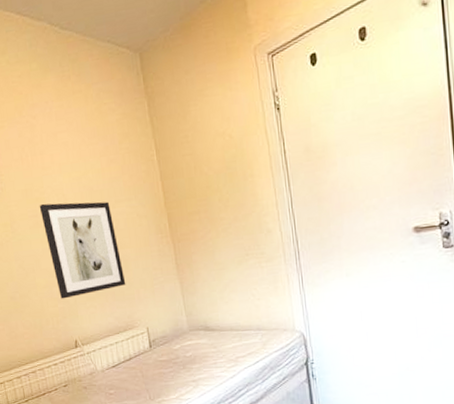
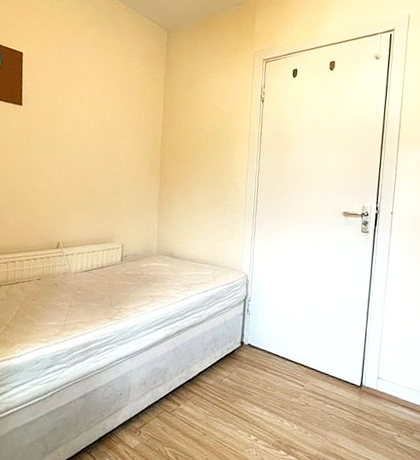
wall art: present [39,201,126,299] -> none [54,124,116,206]

